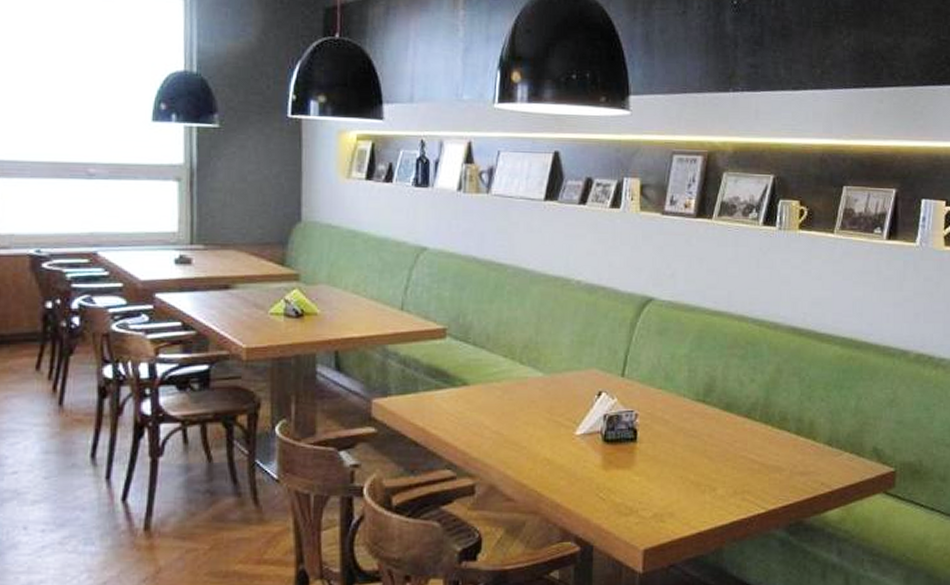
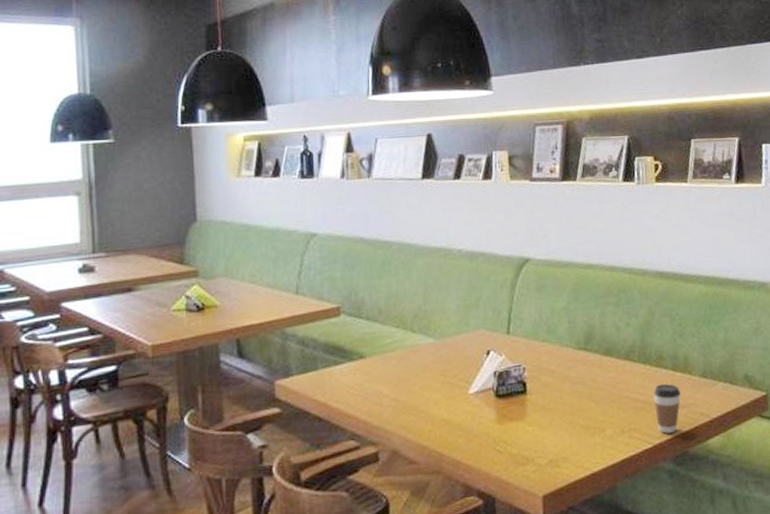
coffee cup: none [772,447,803,500] -> present [653,383,682,434]

